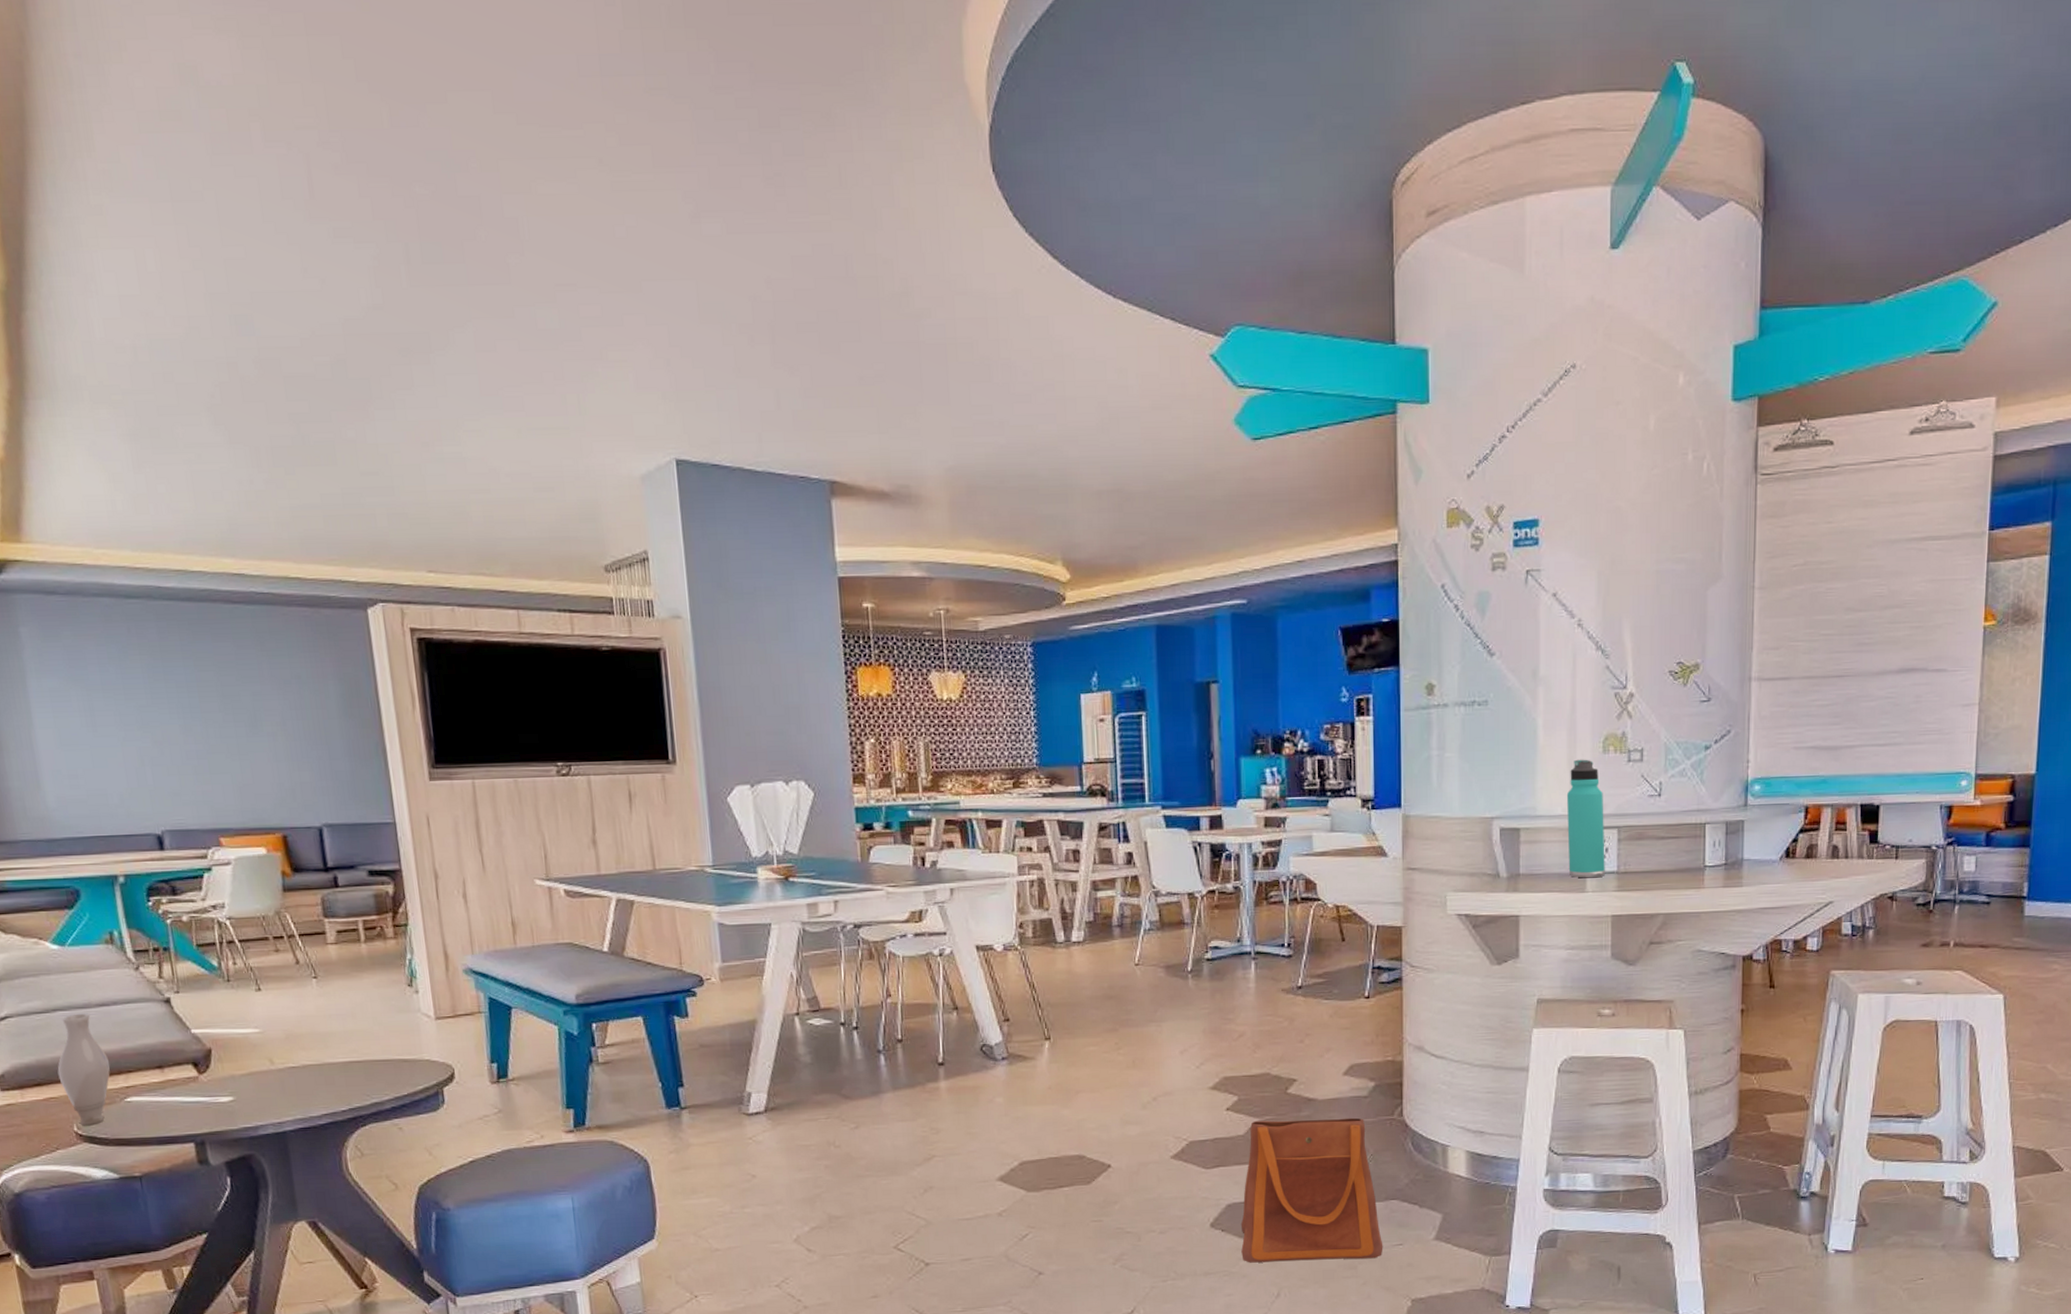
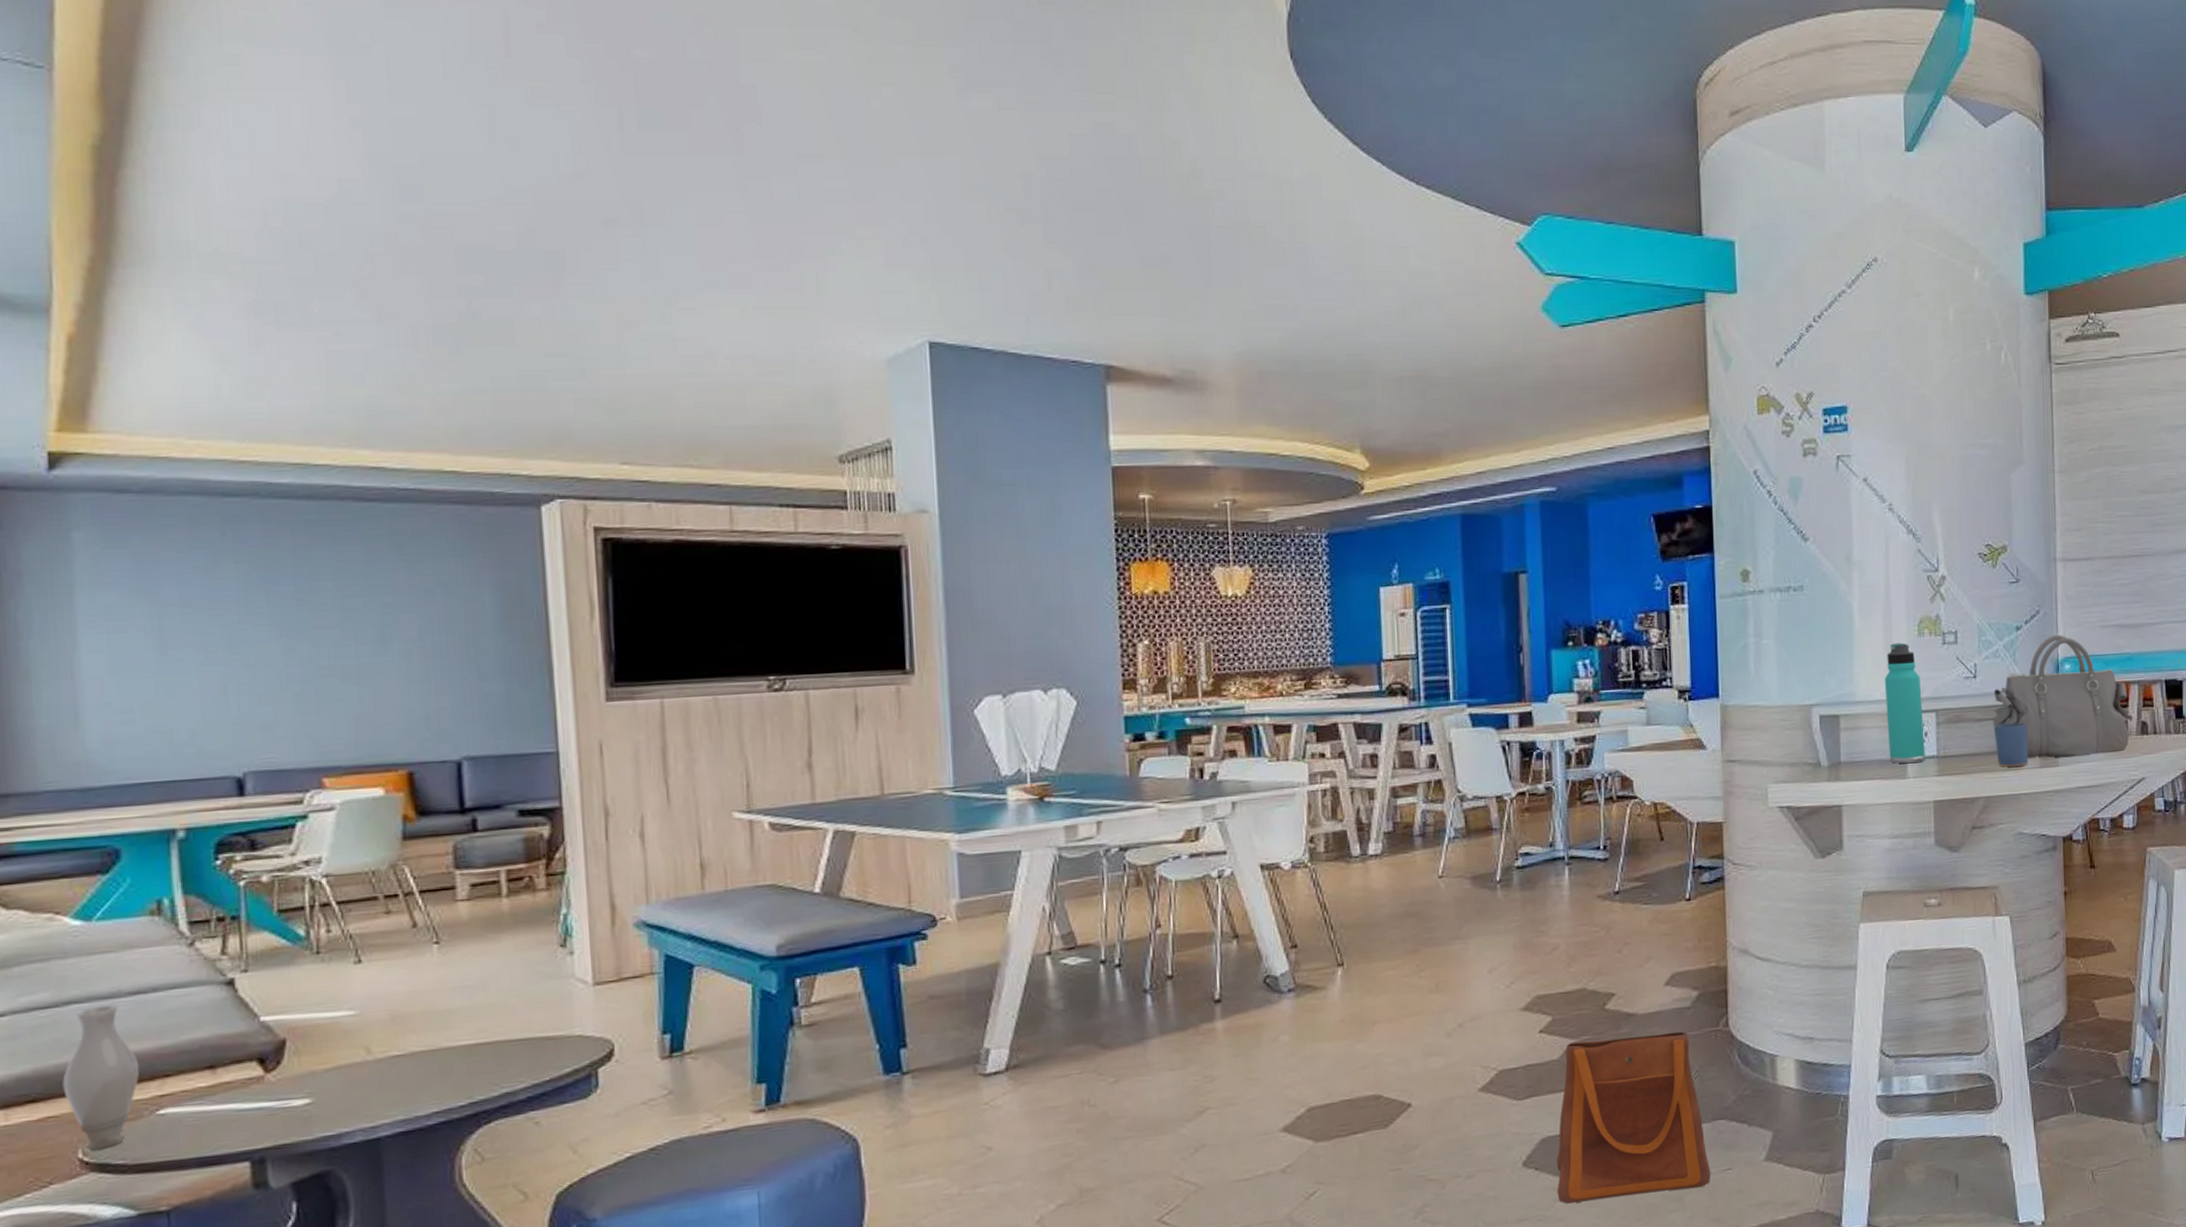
shoulder bag: none [1676,755,1823,878] -> present [1993,634,2133,758]
mug: none [1676,842,1711,885] -> present [1993,722,2028,767]

